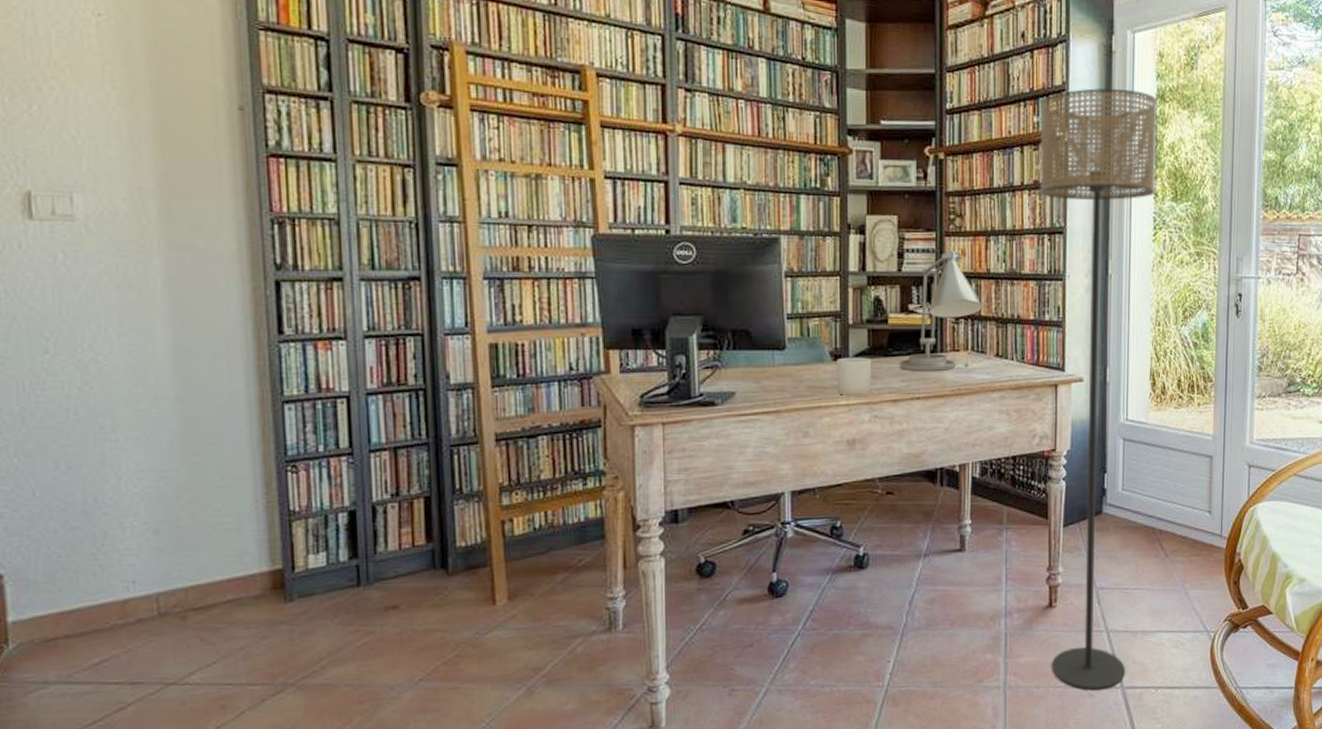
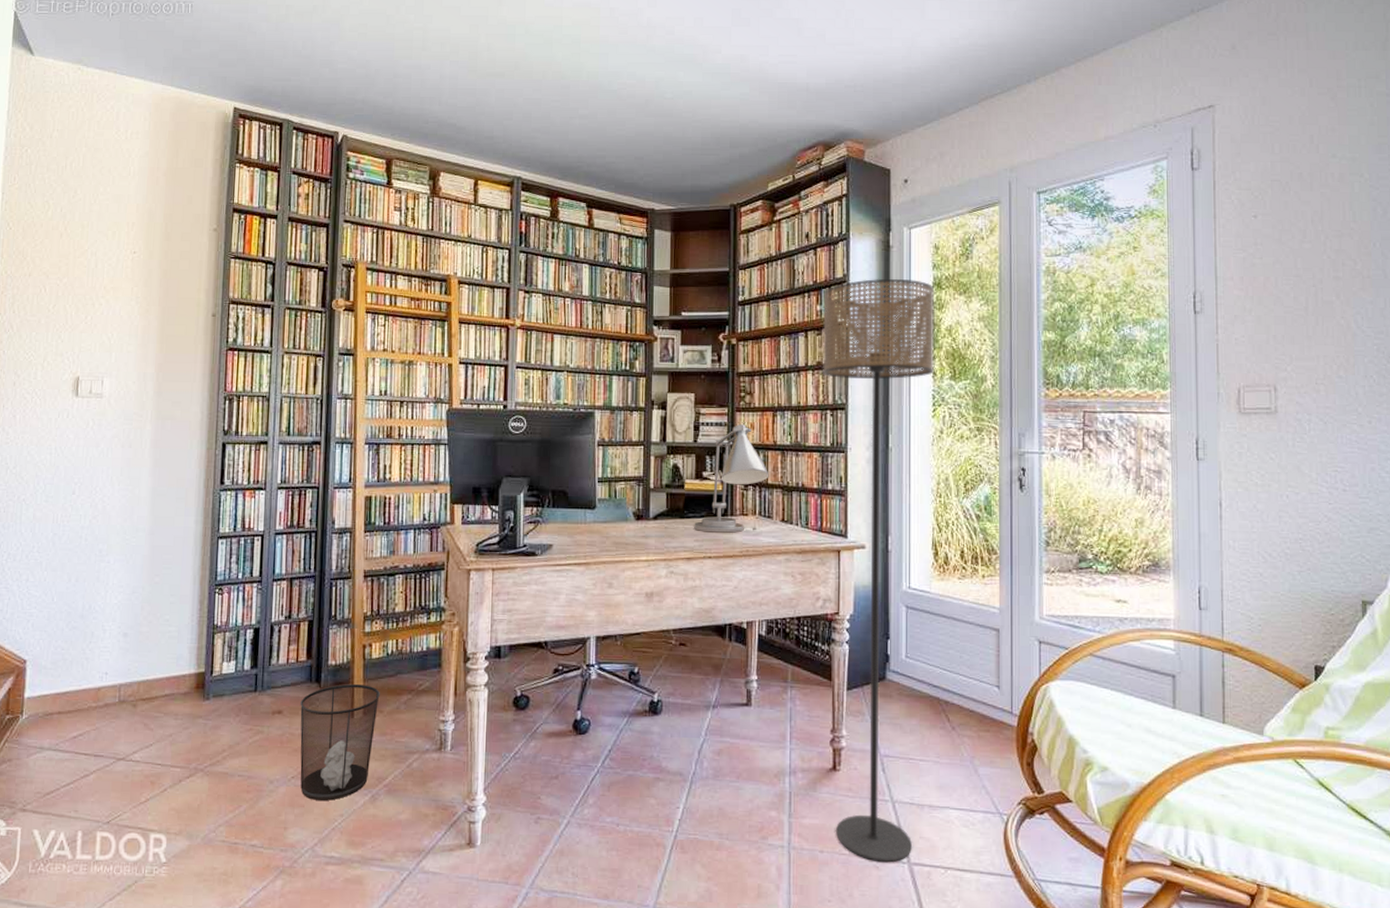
waste bin: none [423,566,528,702] -> present [300,684,380,801]
mug: present [836,357,872,397] -> none [638,517,670,553]

